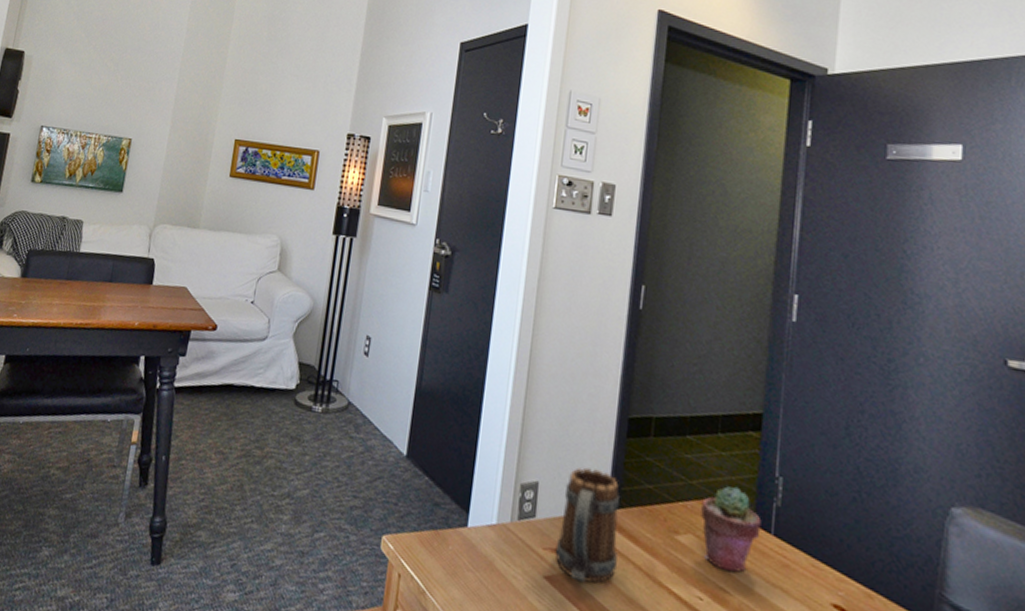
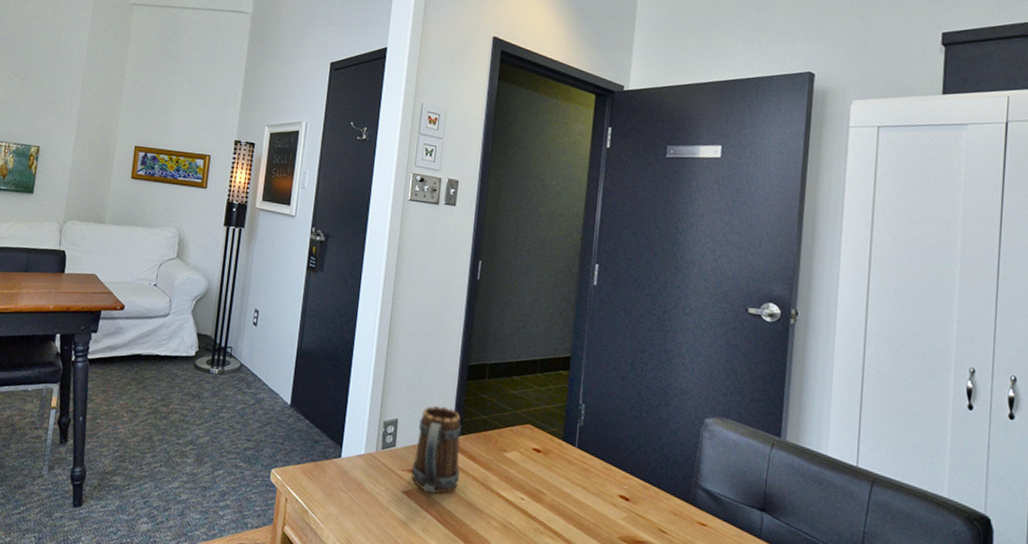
potted succulent: present [701,486,762,573] -> none [523,413,569,478]

